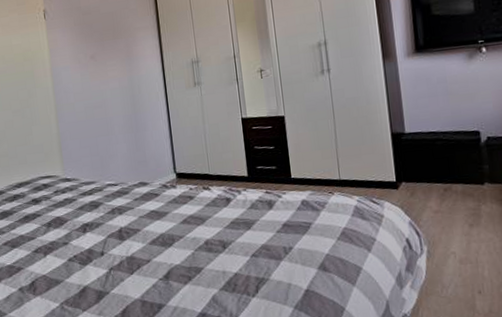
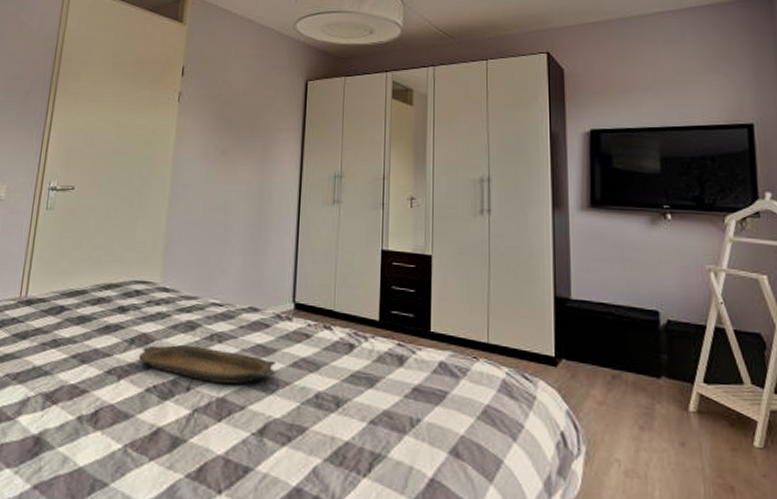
serving tray: none [57,220,170,246] -> present [138,345,277,385]

